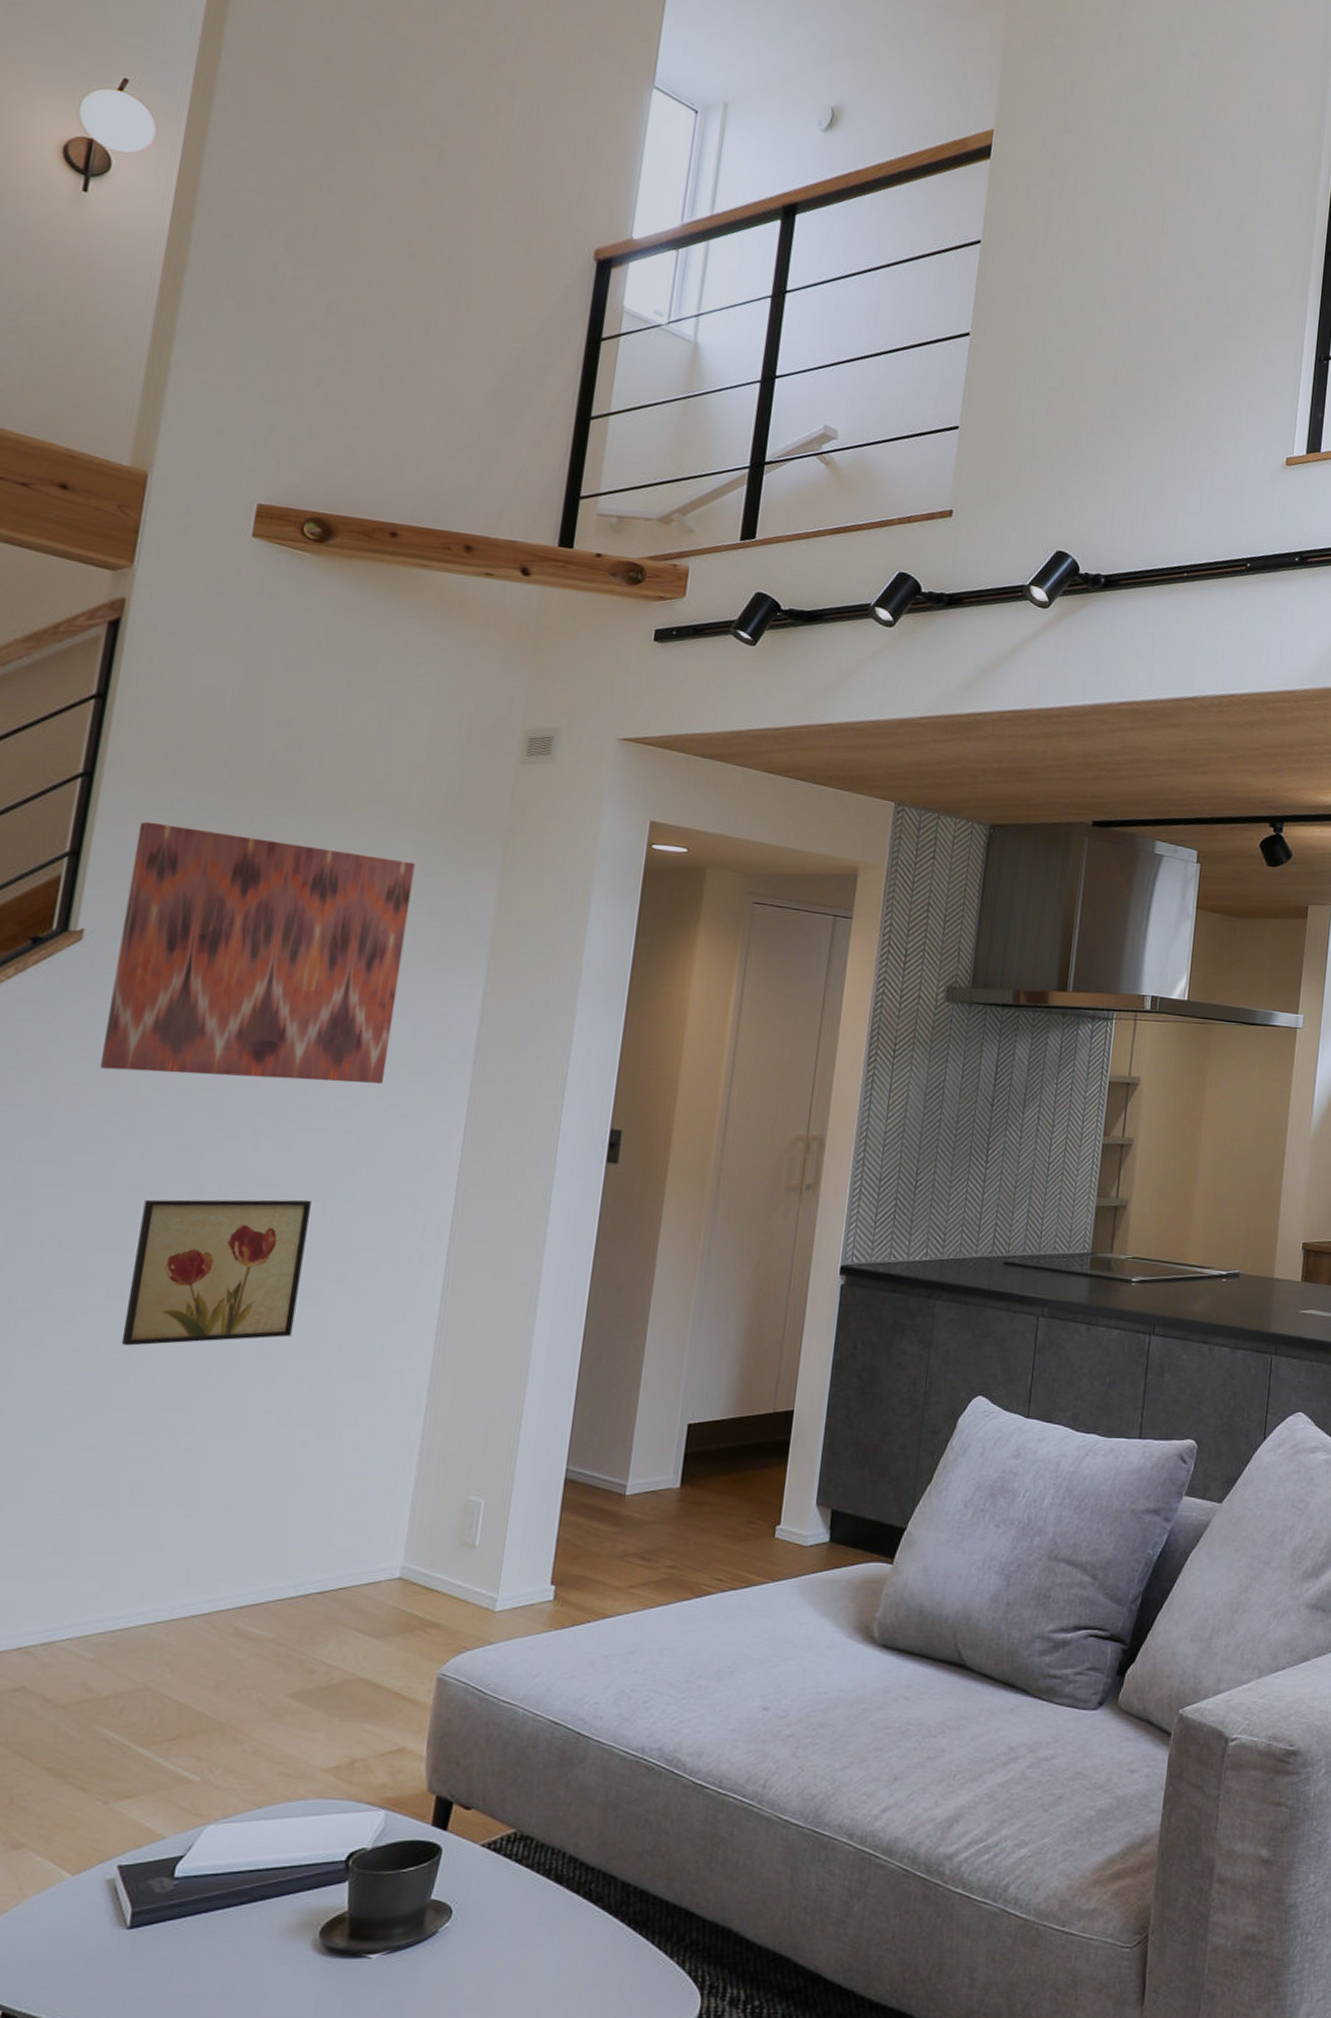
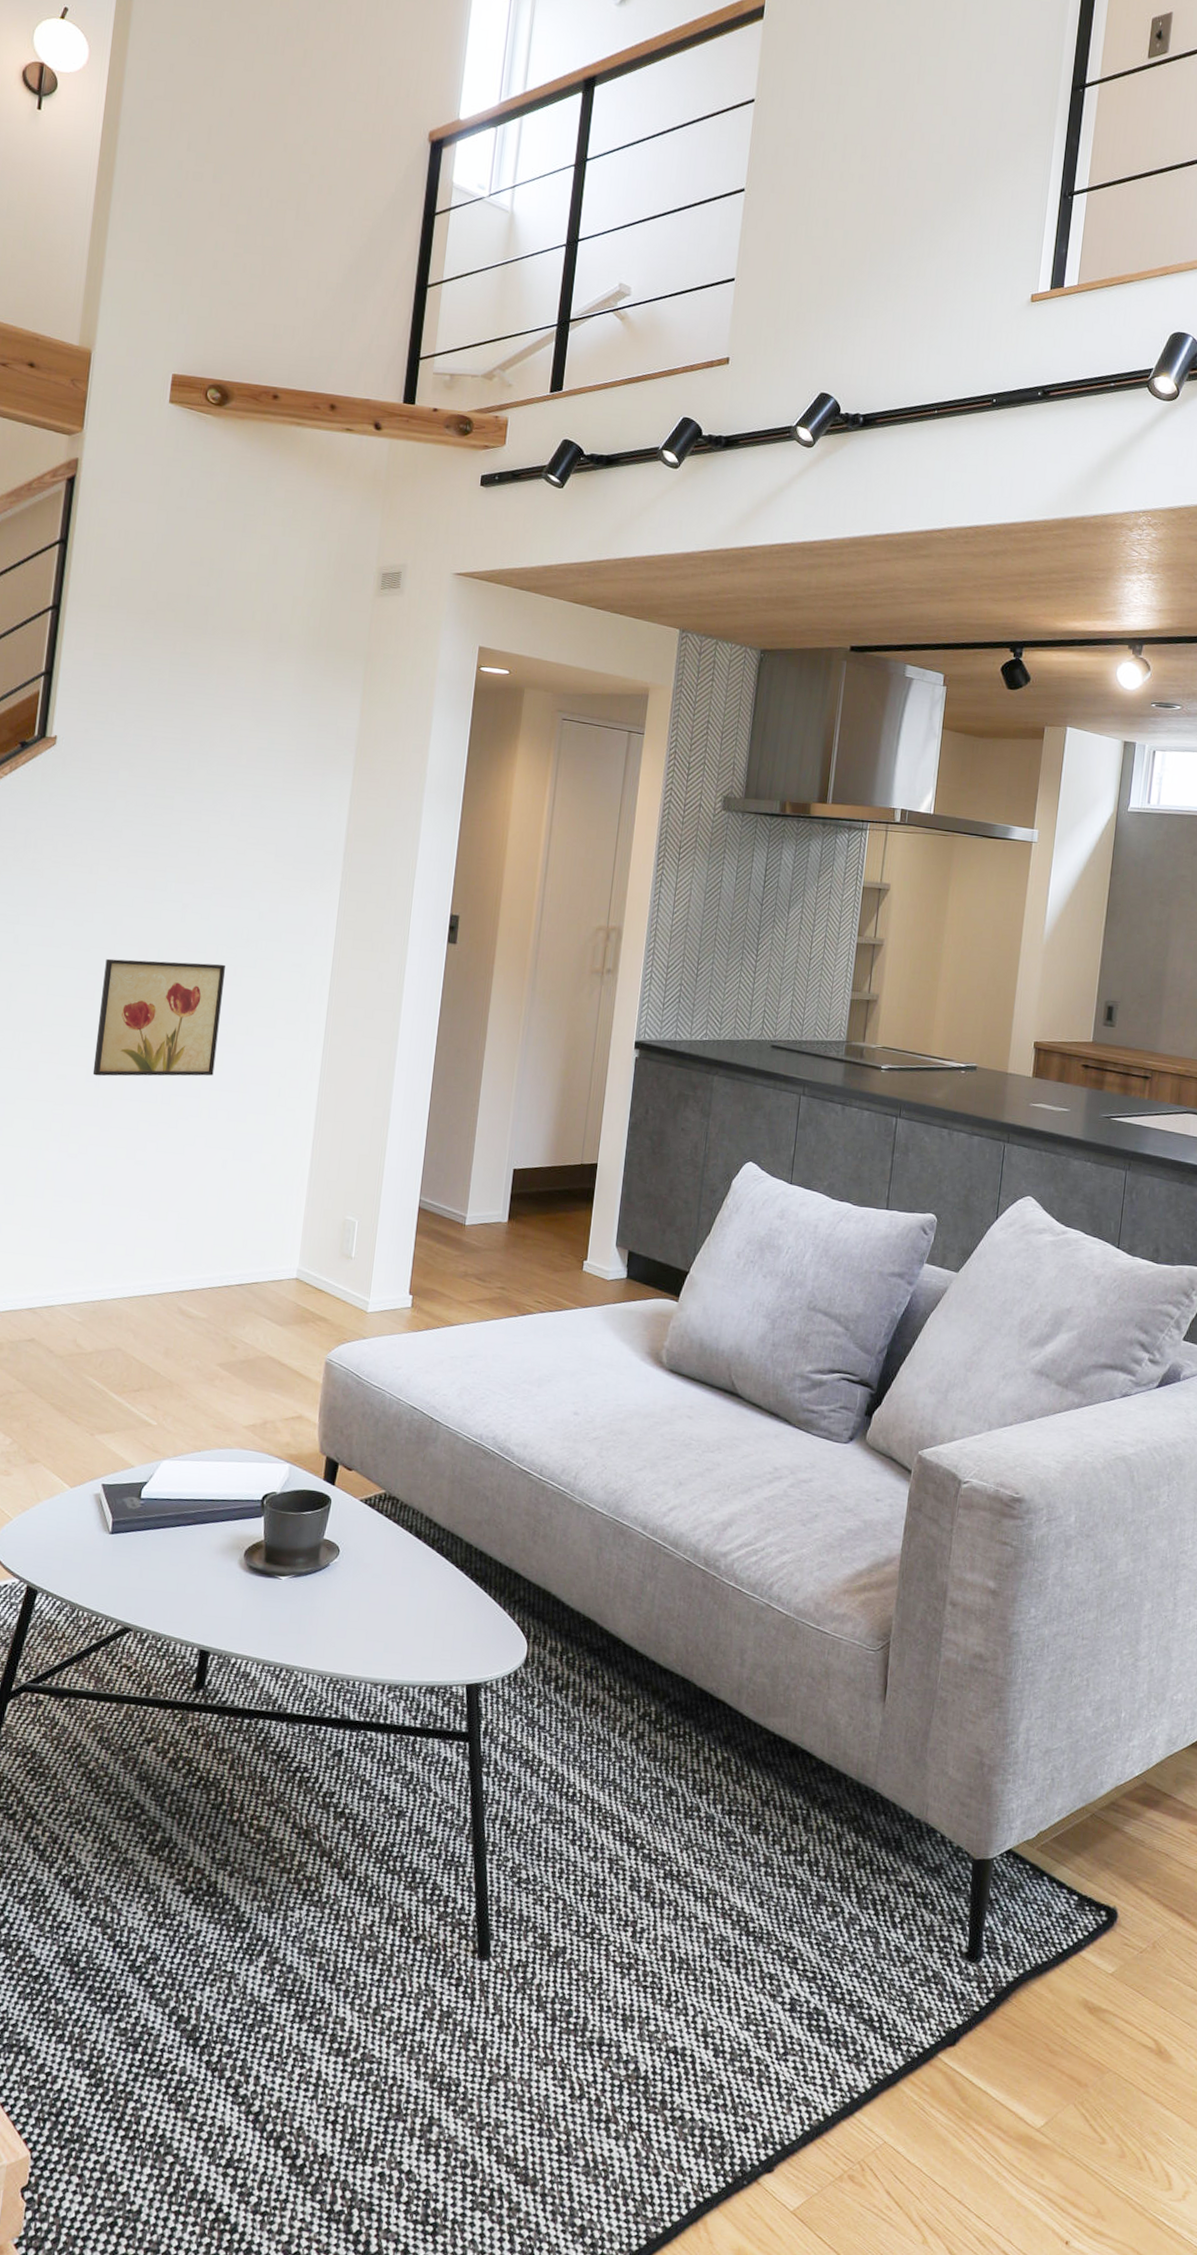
wall art: present [101,821,415,1085] -> none [72,646,297,870]

